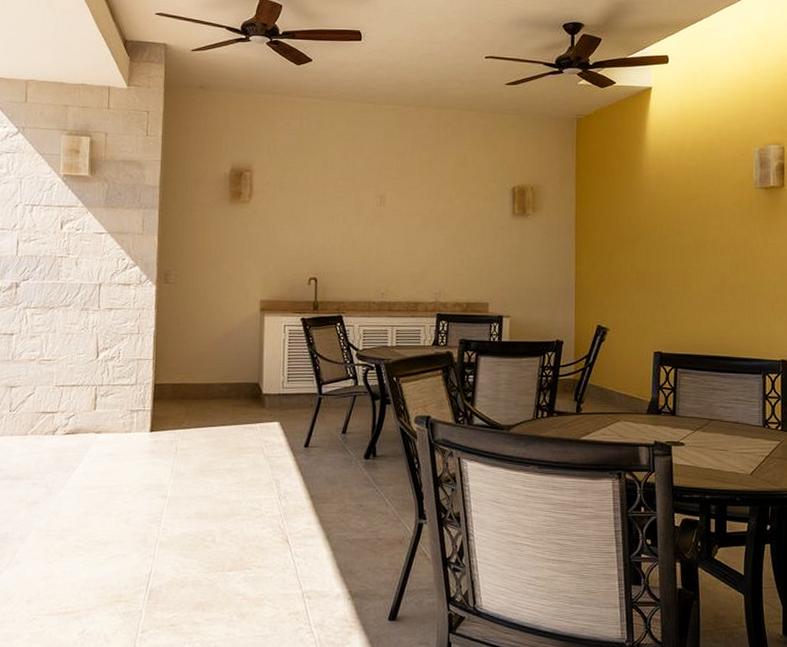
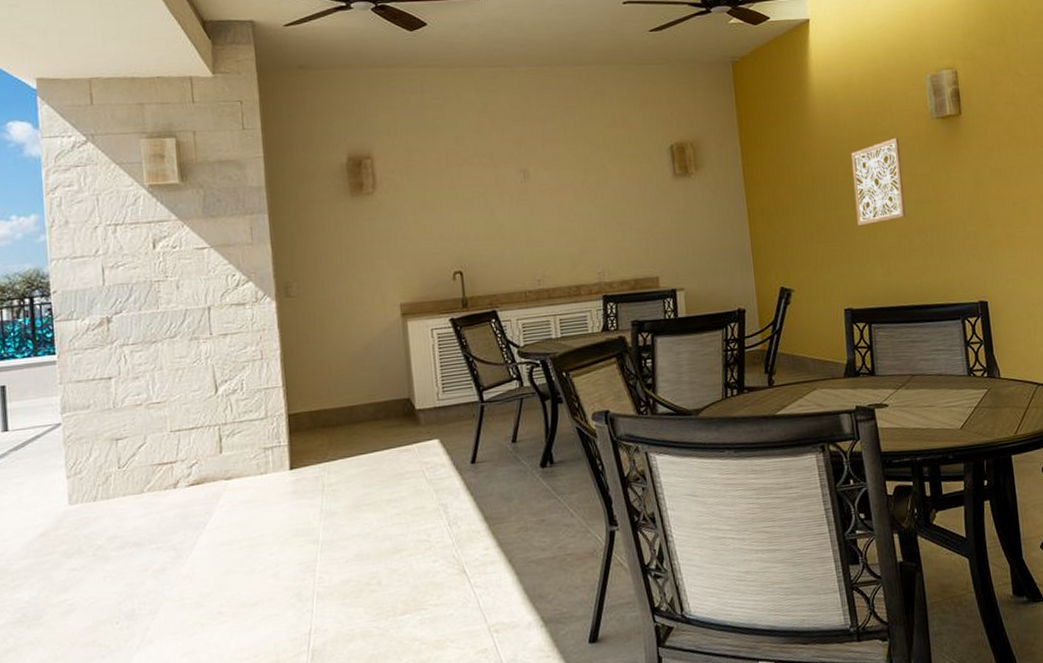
wall art: none [675,201,723,279] -> present [850,137,906,227]

